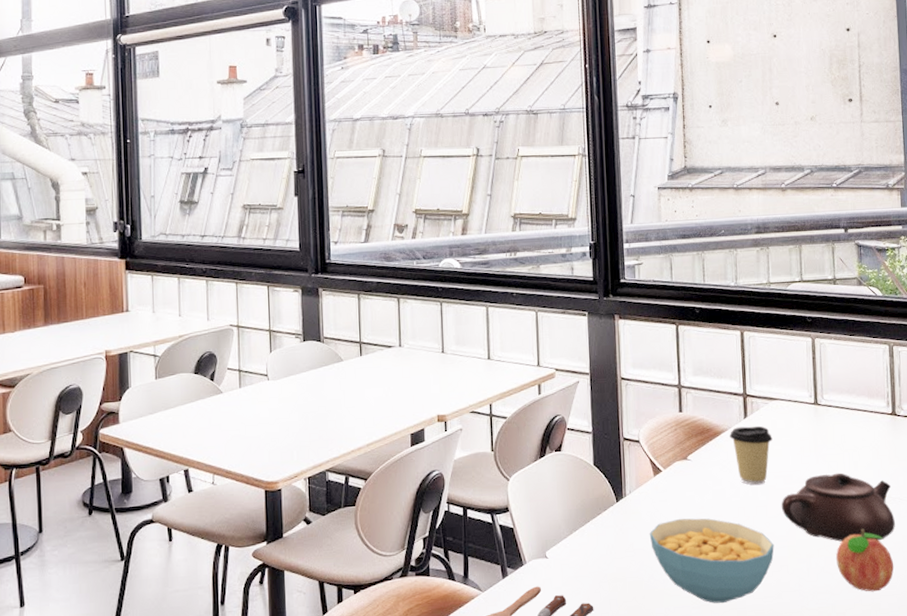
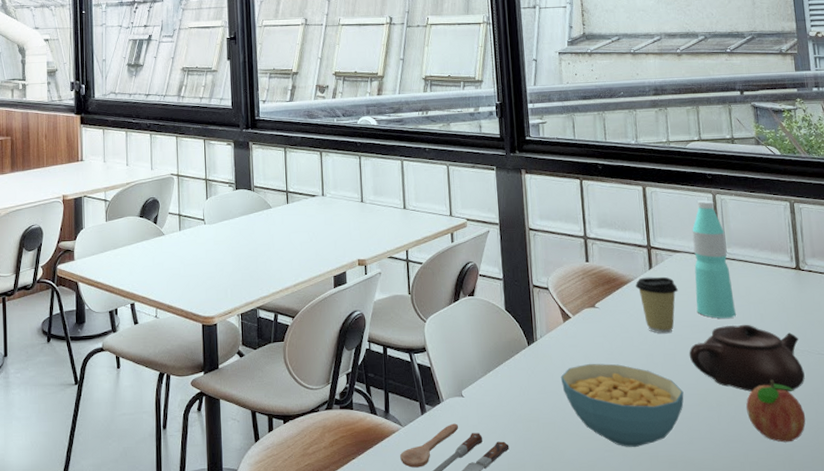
water bottle: none [789,344,830,468] -> present [692,200,736,318]

